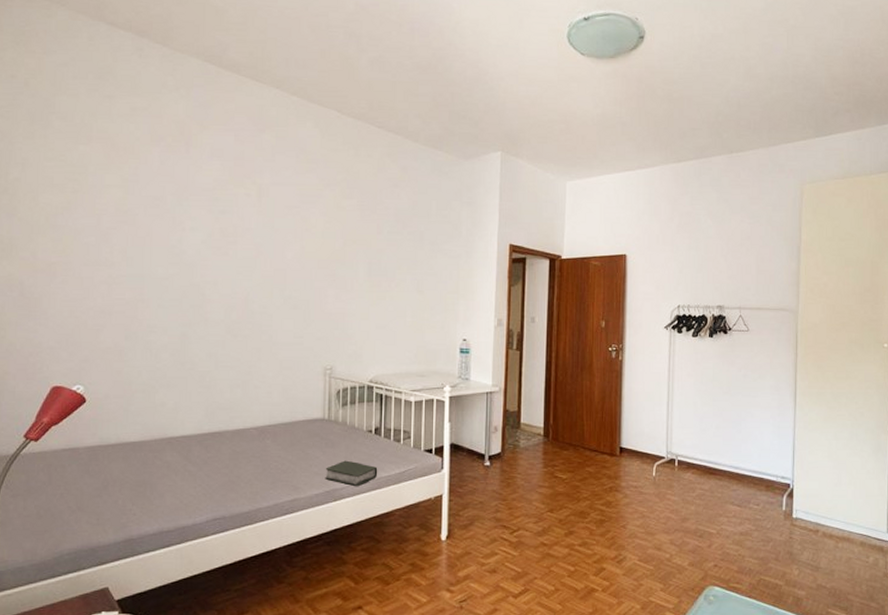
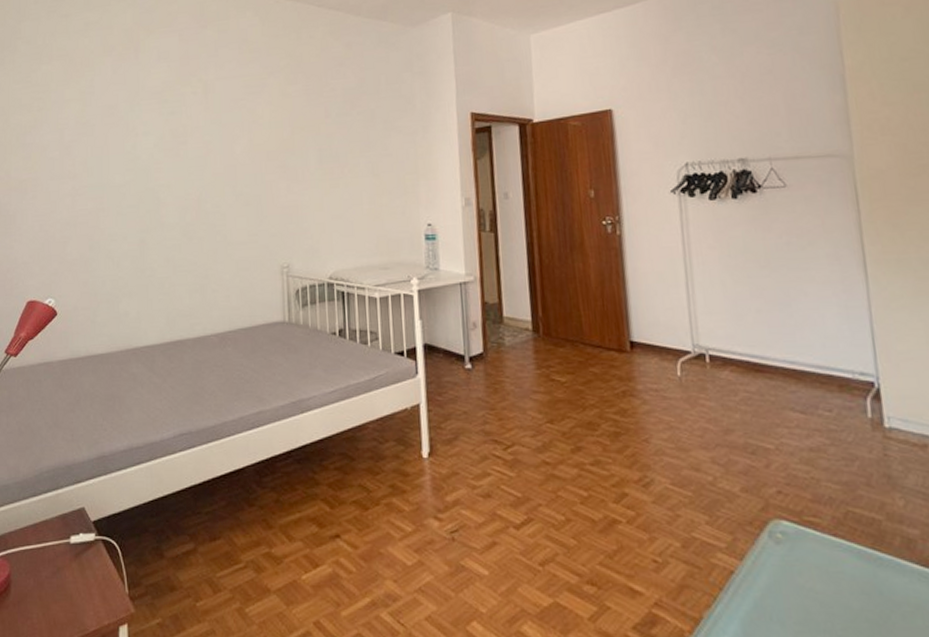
book: present [325,460,378,487] -> none [289,367,346,397]

